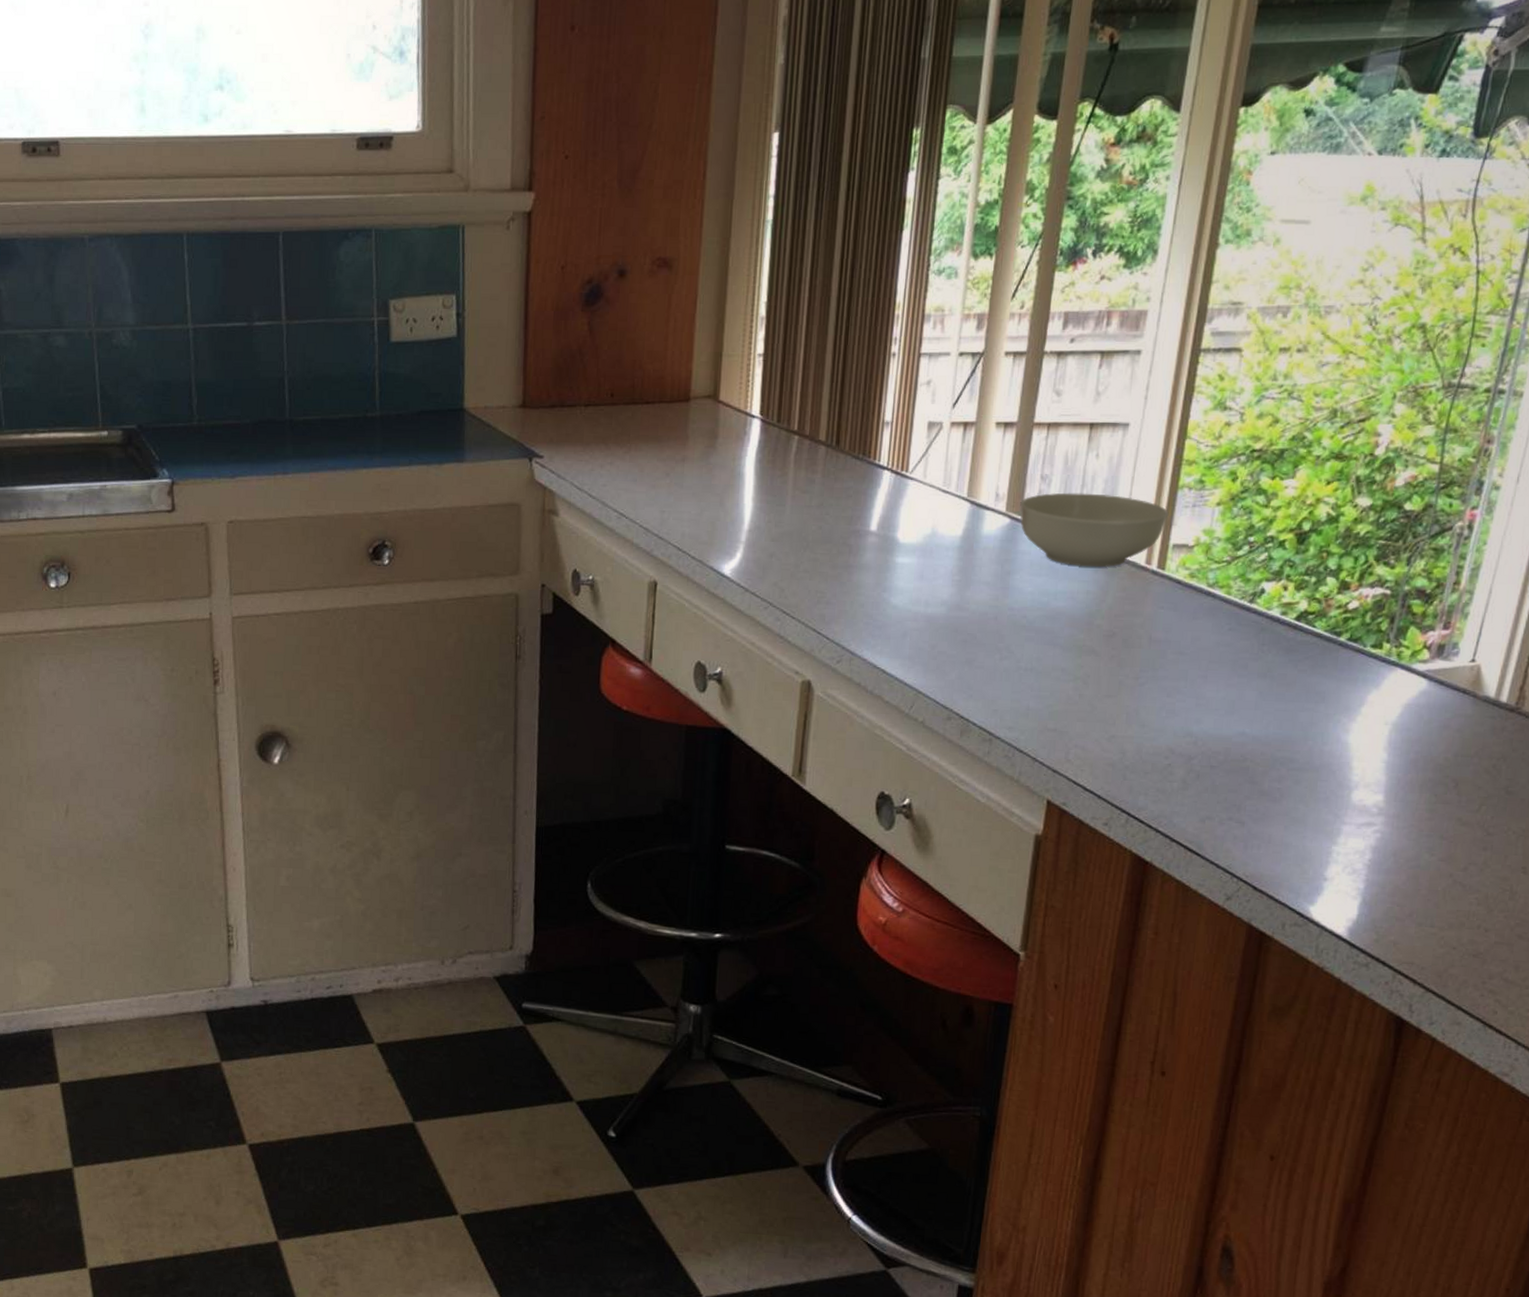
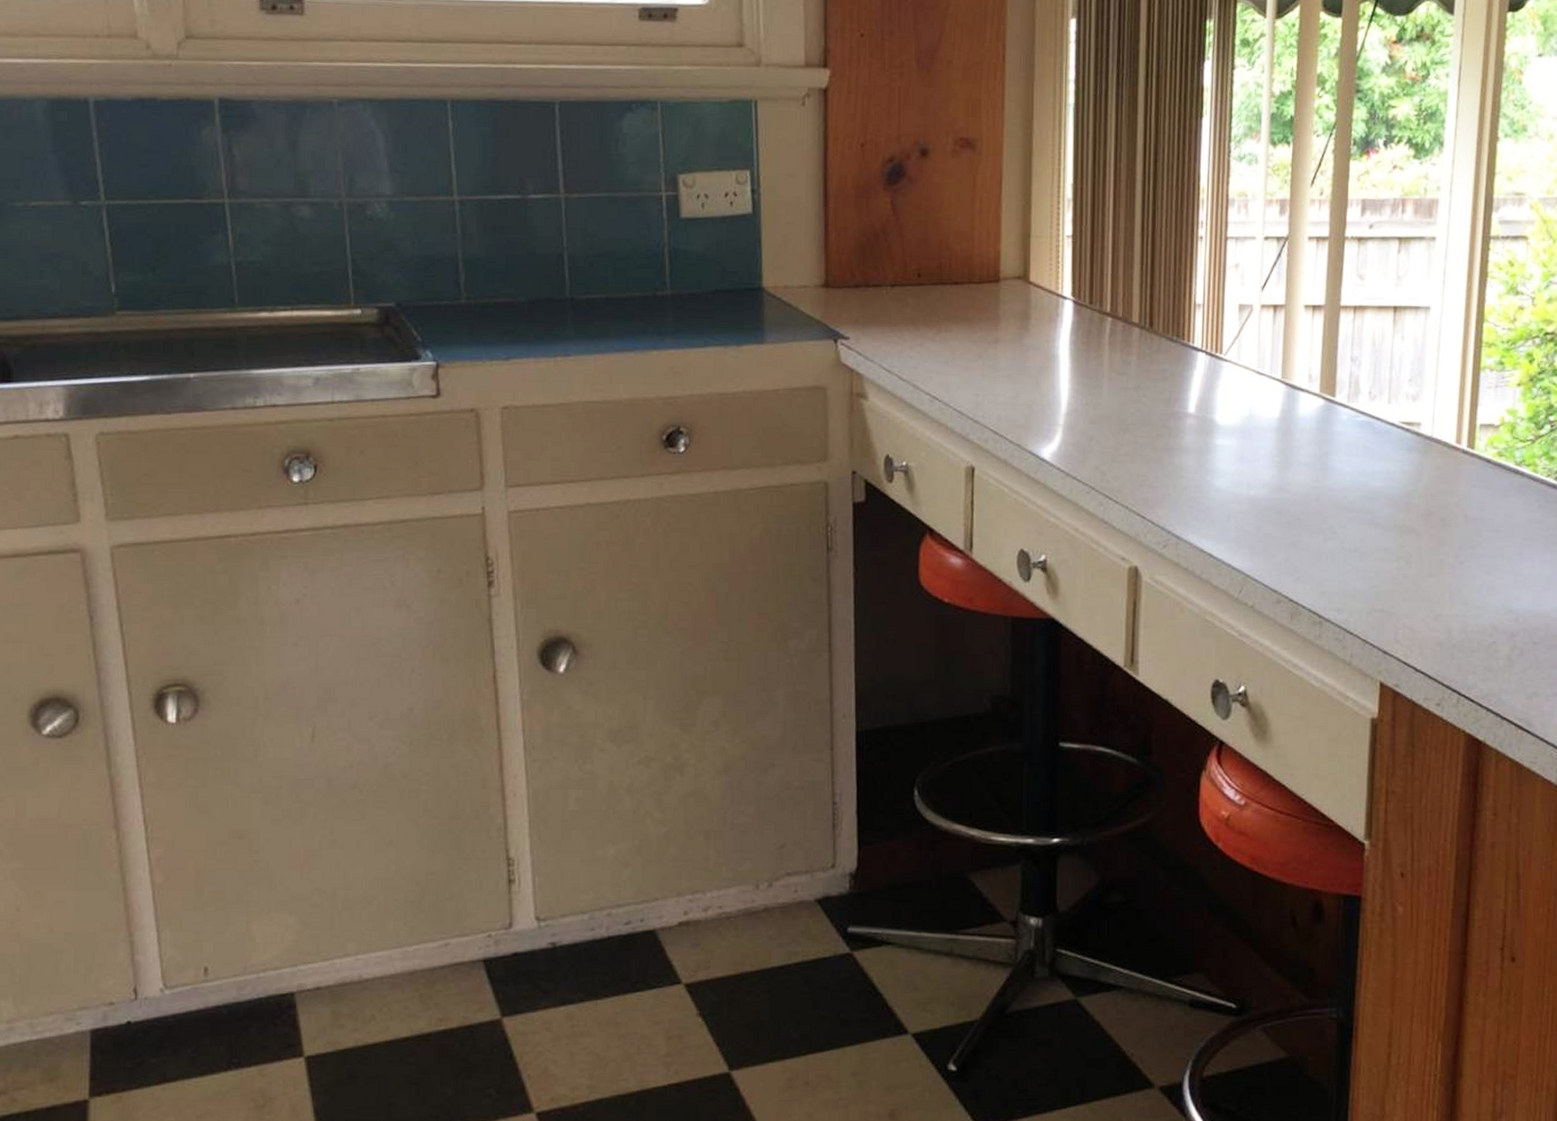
bowl: present [1020,492,1169,568] -> none [1333,374,1474,448]

